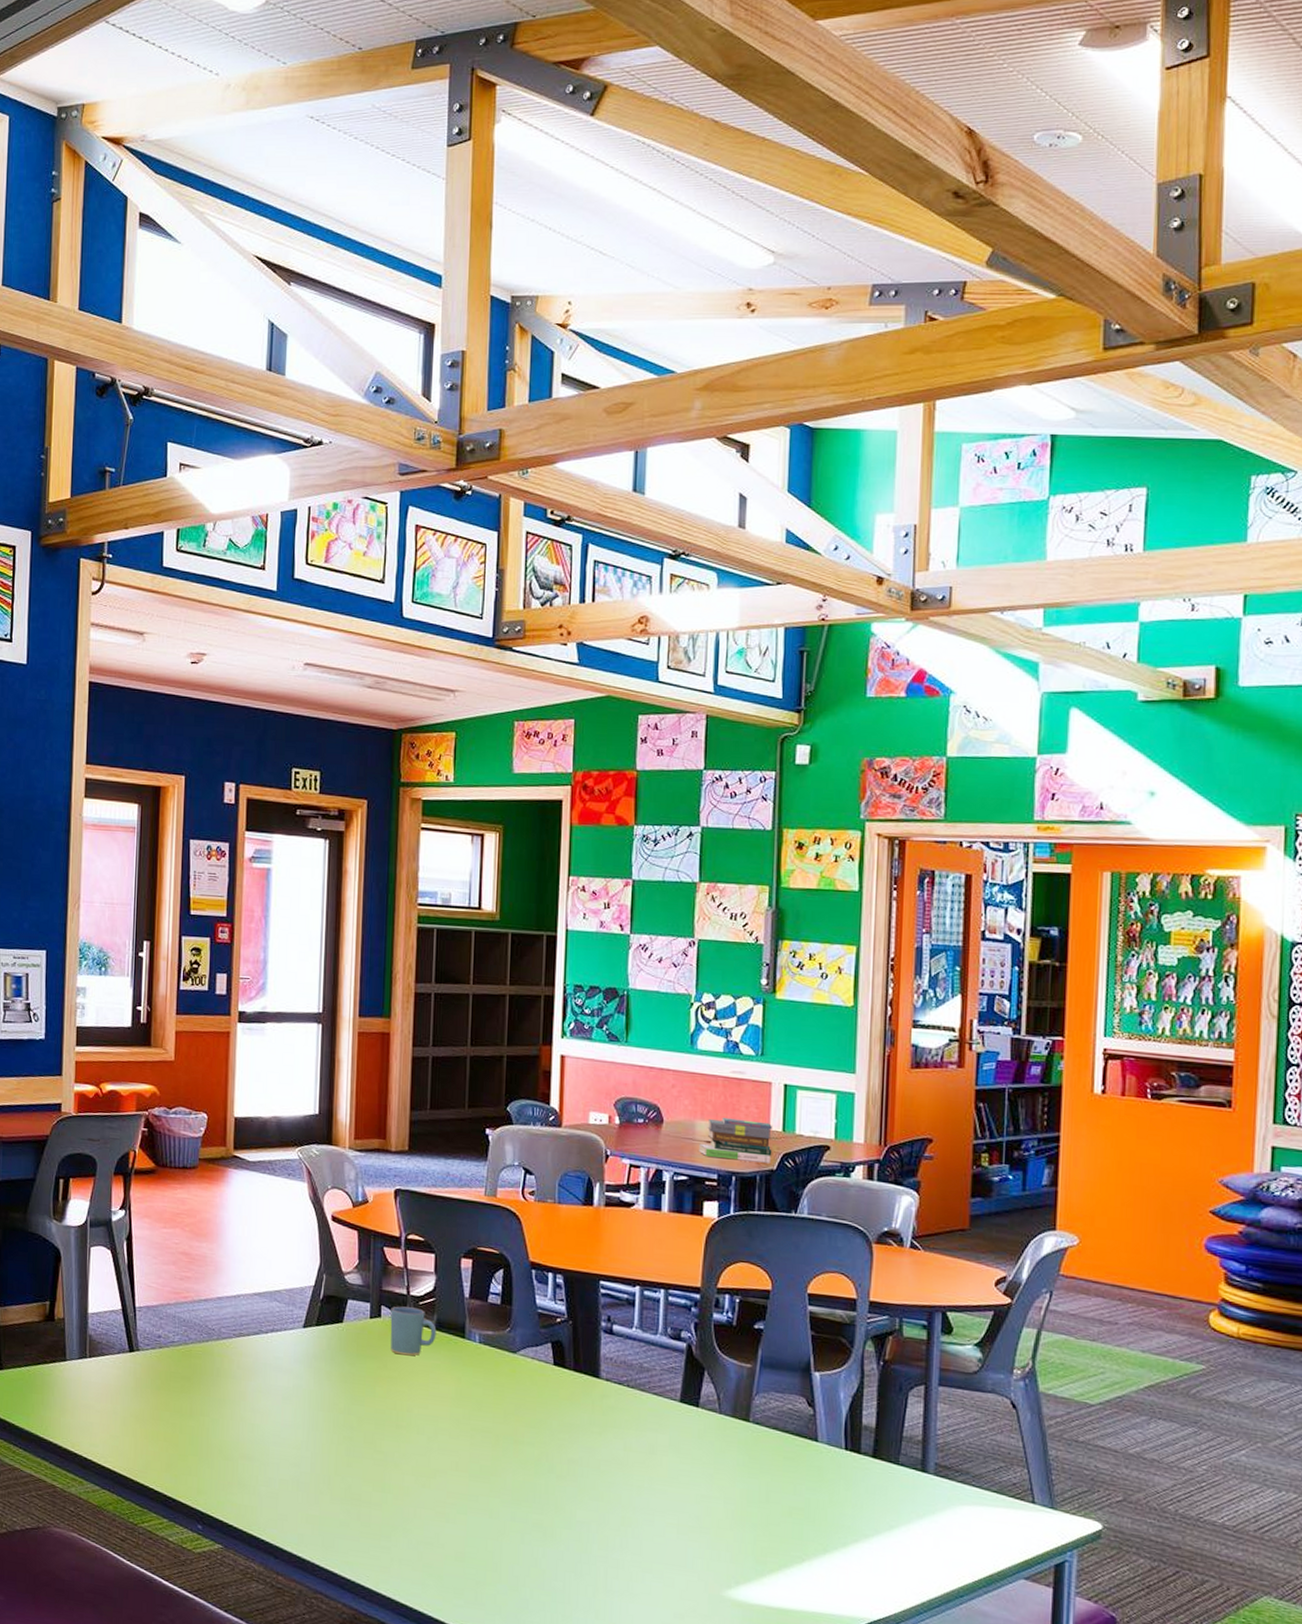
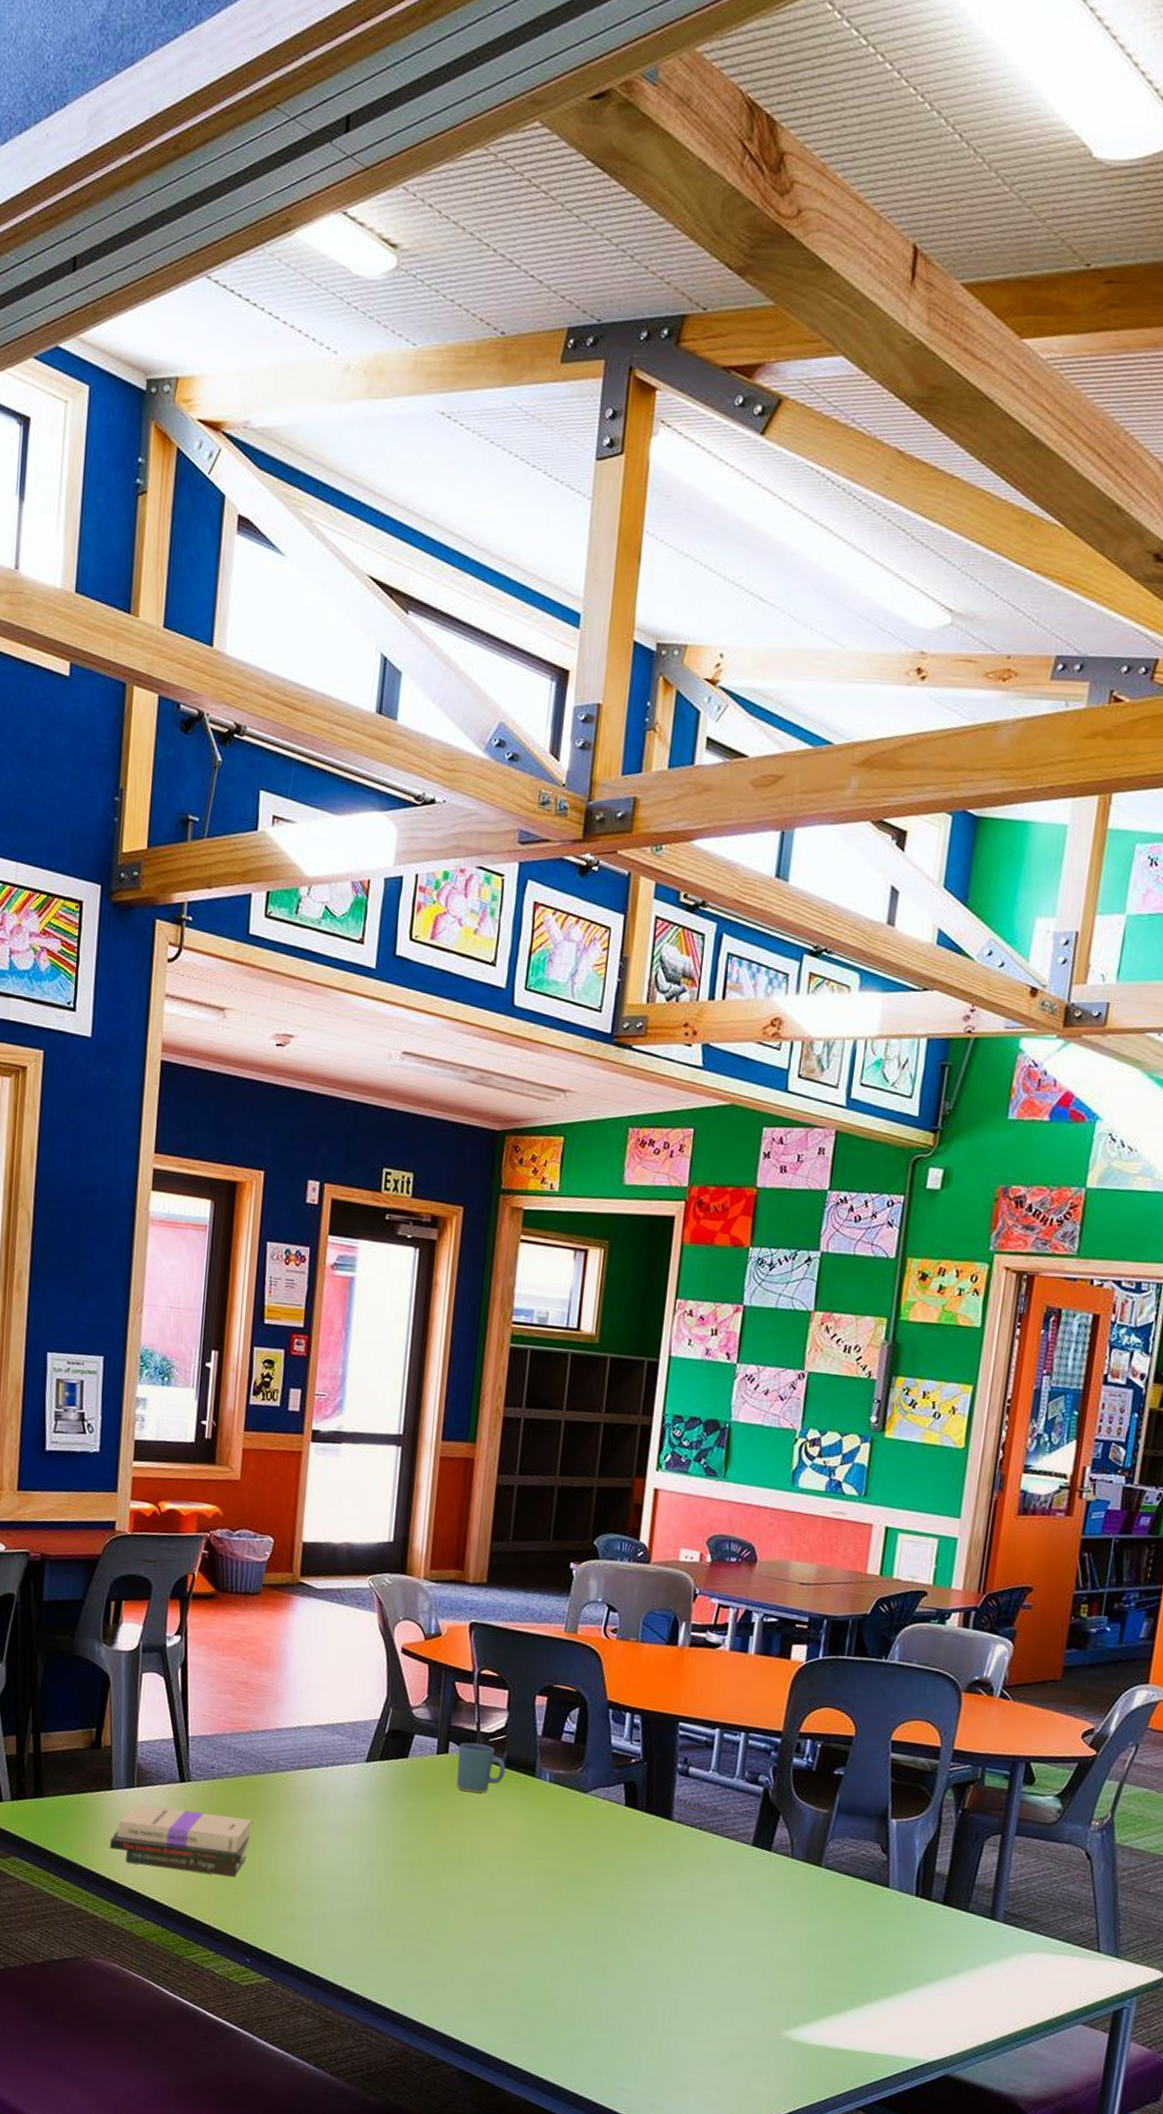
books: none [66,1374,199,1445] -> present [110,1803,253,1877]
books: present [698,1118,772,1163] -> none [790,1559,869,1608]

